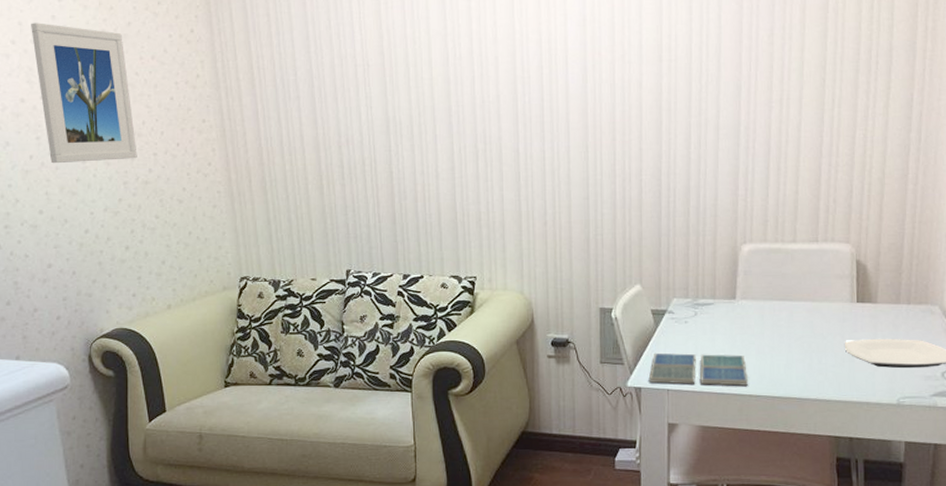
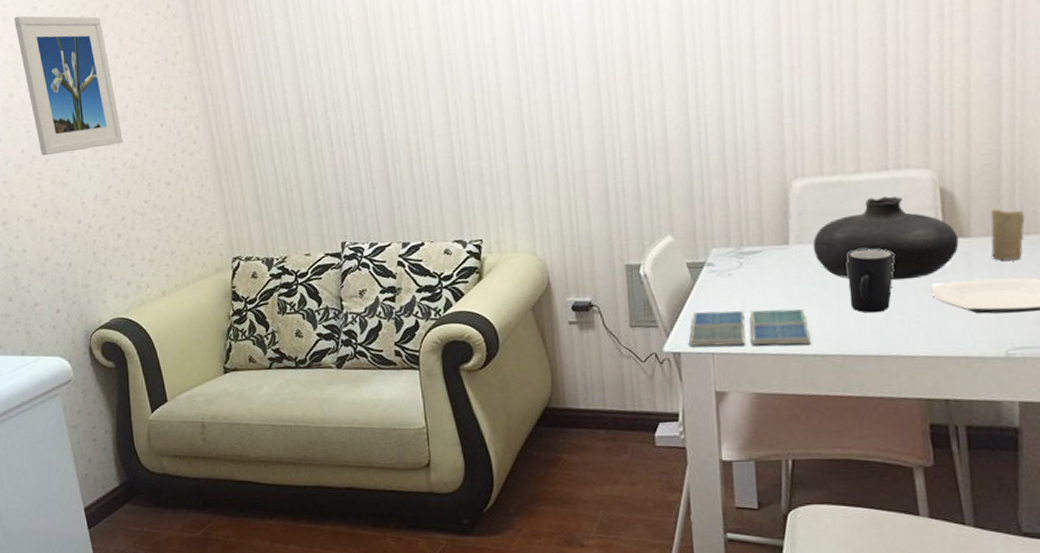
vase: none [754,264,868,336] -> present [812,195,959,280]
mug: none [780,307,818,362] -> present [846,248,894,313]
candle: none [892,280,919,324] -> present [990,207,1025,261]

